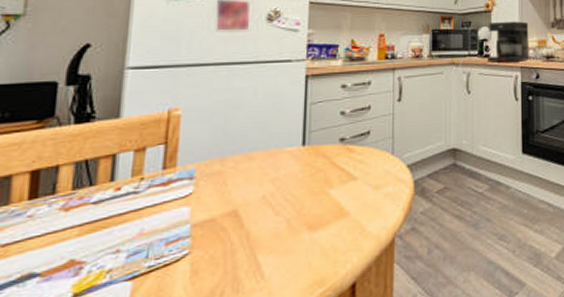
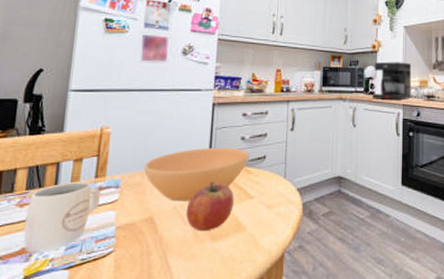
mug: none [70,174,172,265] -> present [23,181,102,253]
soup bowl: none [223,124,351,190] -> present [143,147,249,202]
apple: none [277,164,334,222] -> present [185,182,234,232]

